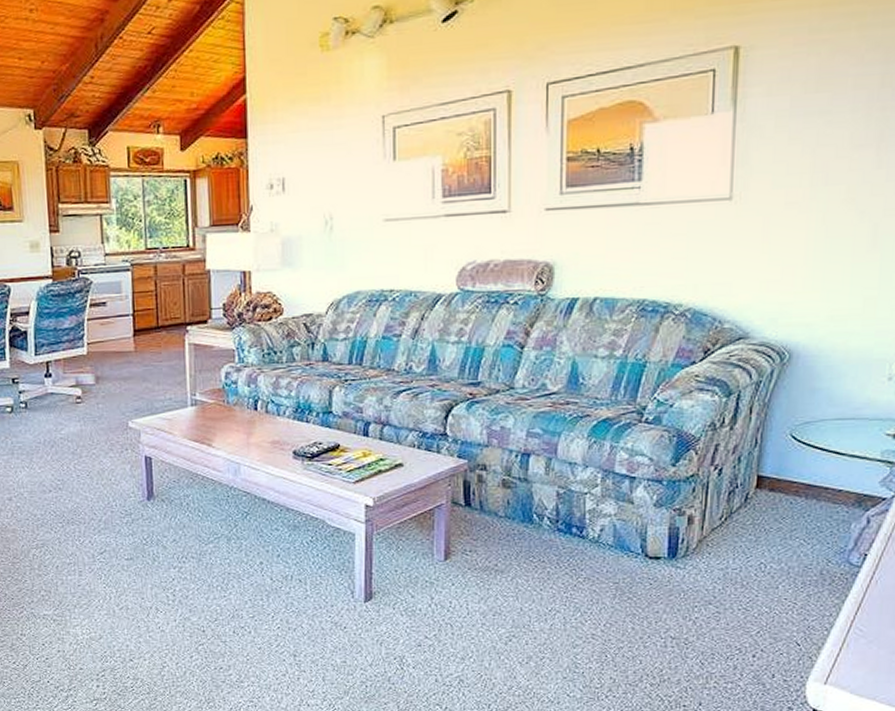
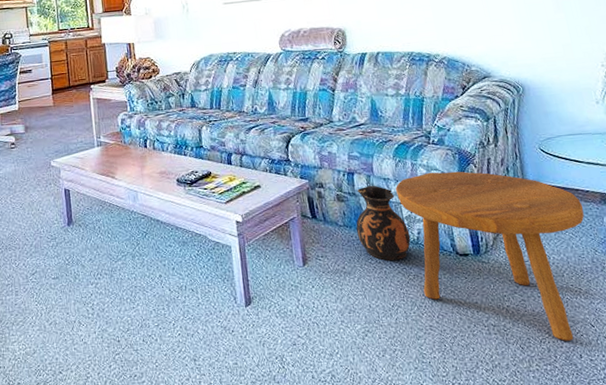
ceramic jug: none [521,470,590,561] -> present [356,185,411,261]
footstool: none [583,457,829,659] -> present [396,171,585,341]

